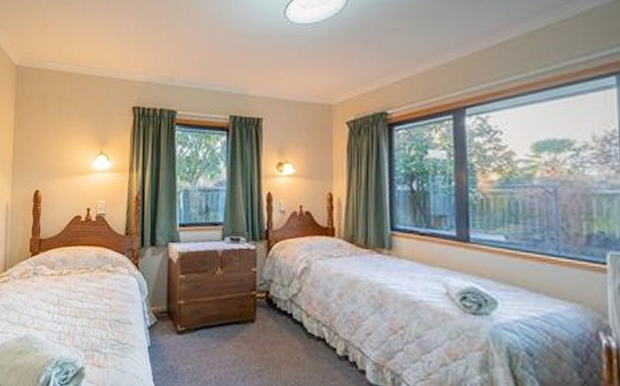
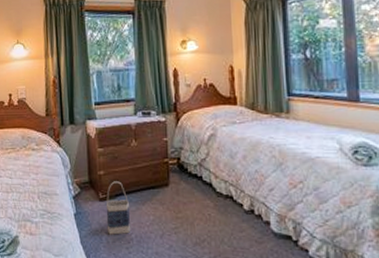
bag: none [183,312,209,374] -> present [106,181,130,235]

